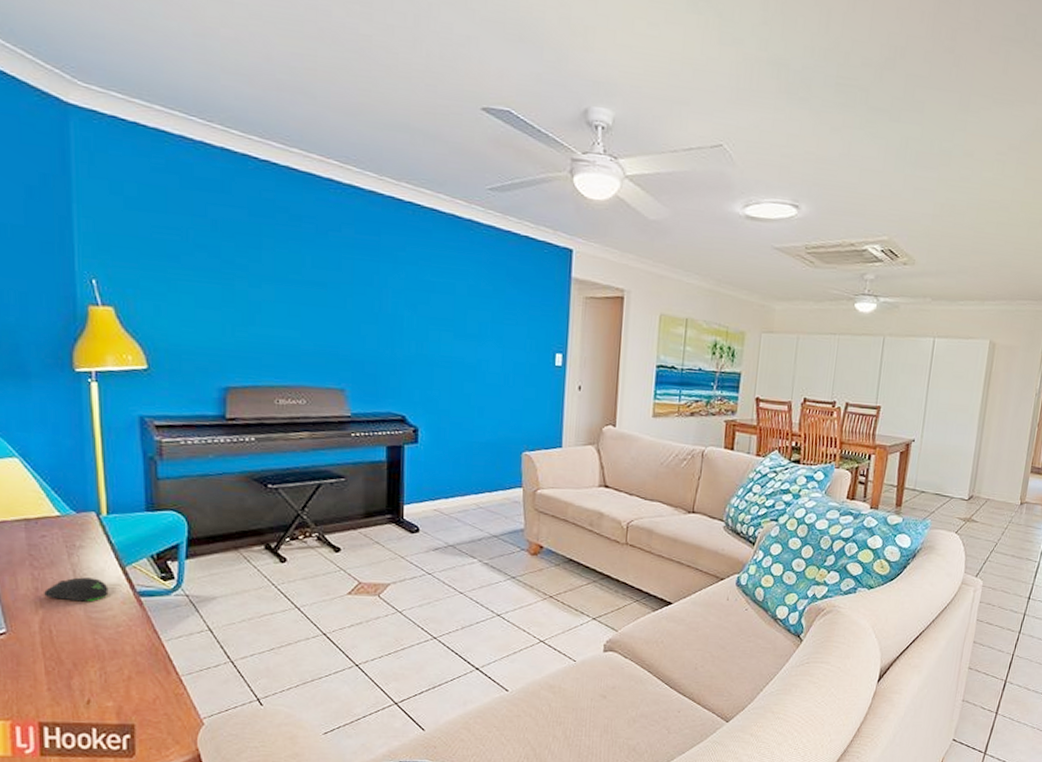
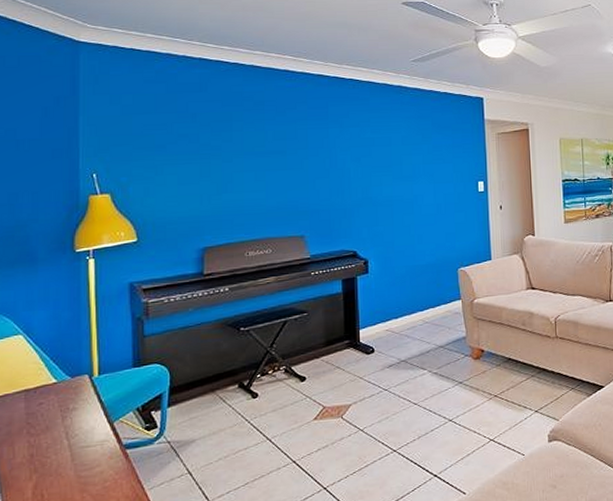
computer mouse: present [44,577,109,602] -> none [39,437,97,463]

